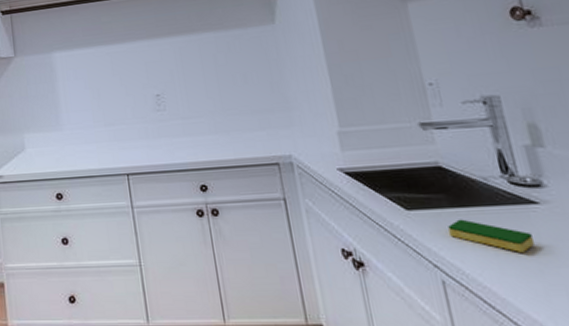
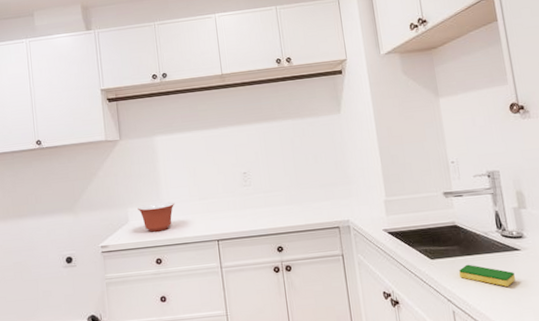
mixing bowl: none [35,127,77,162] -> present [138,201,175,232]

